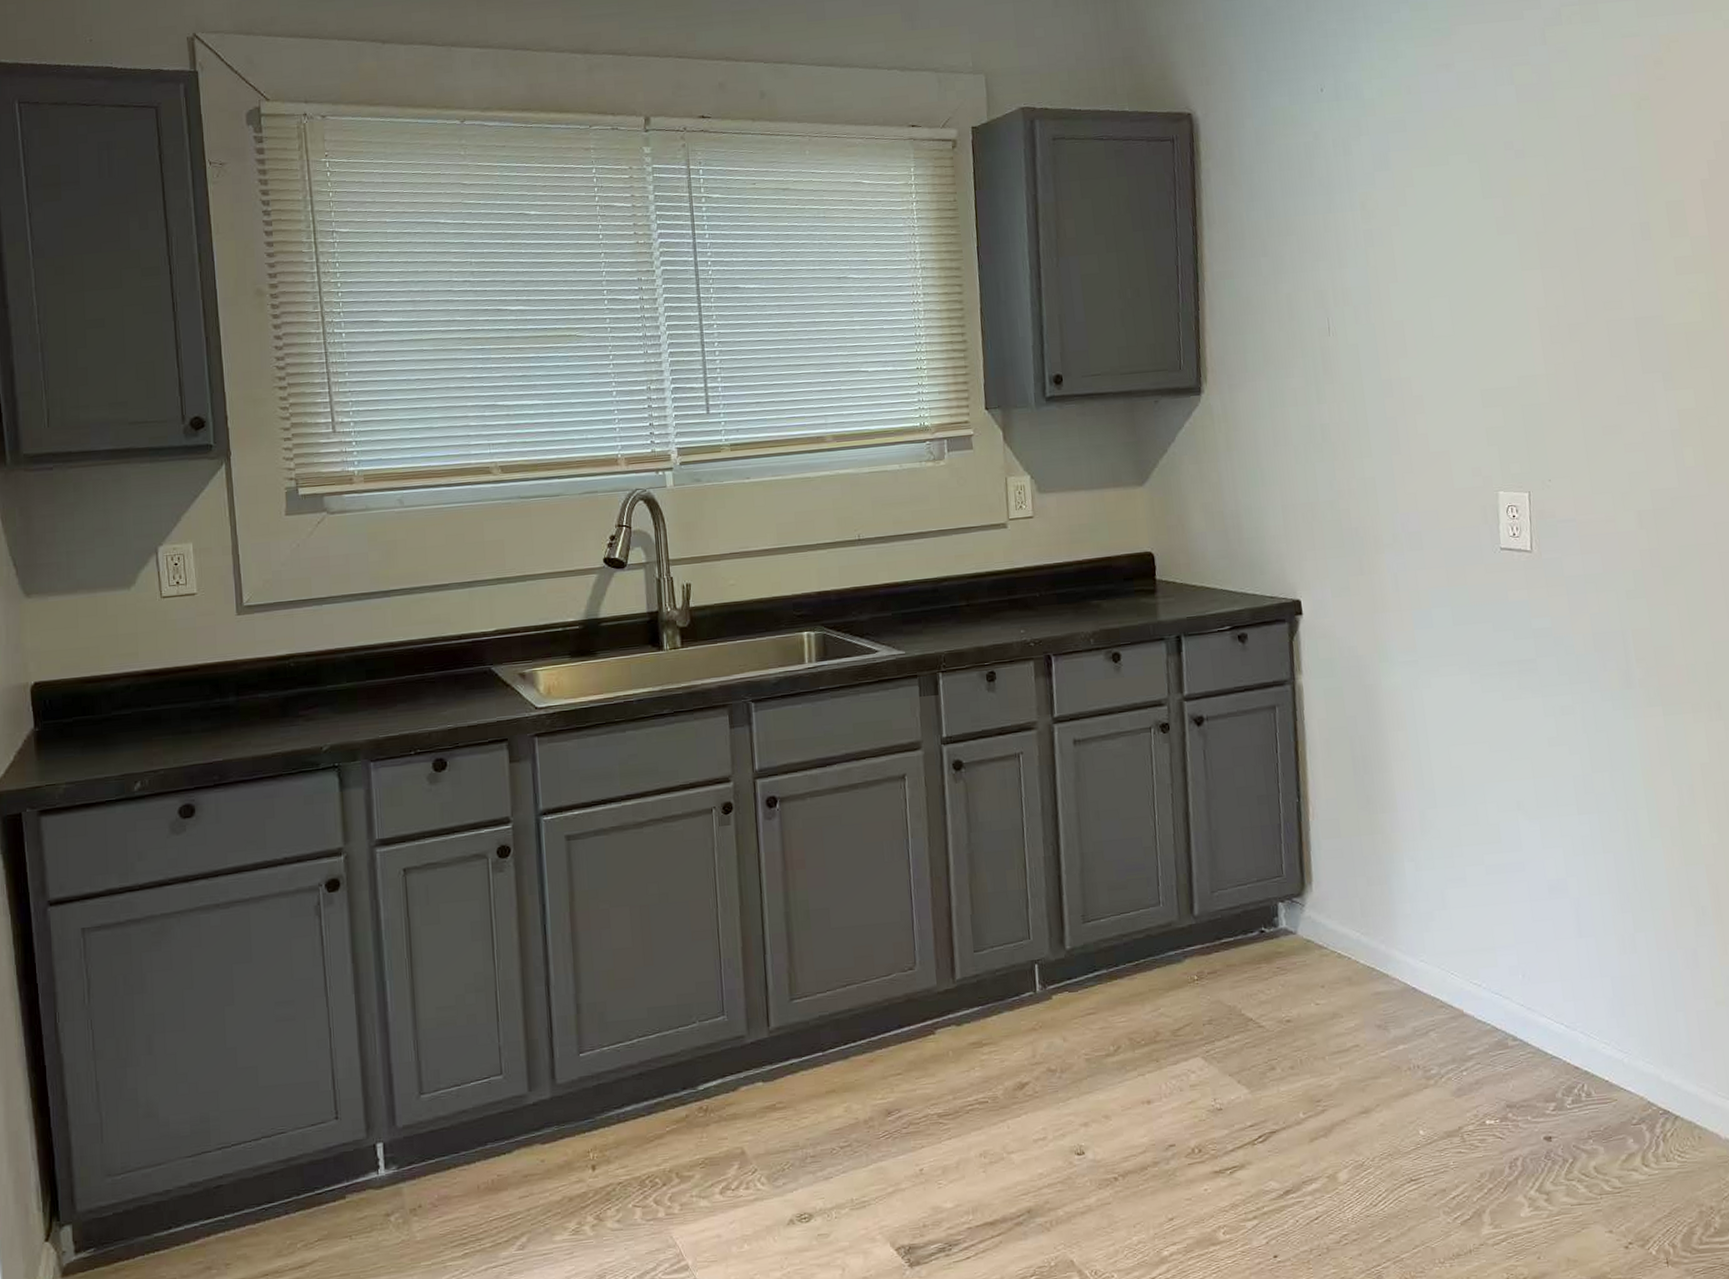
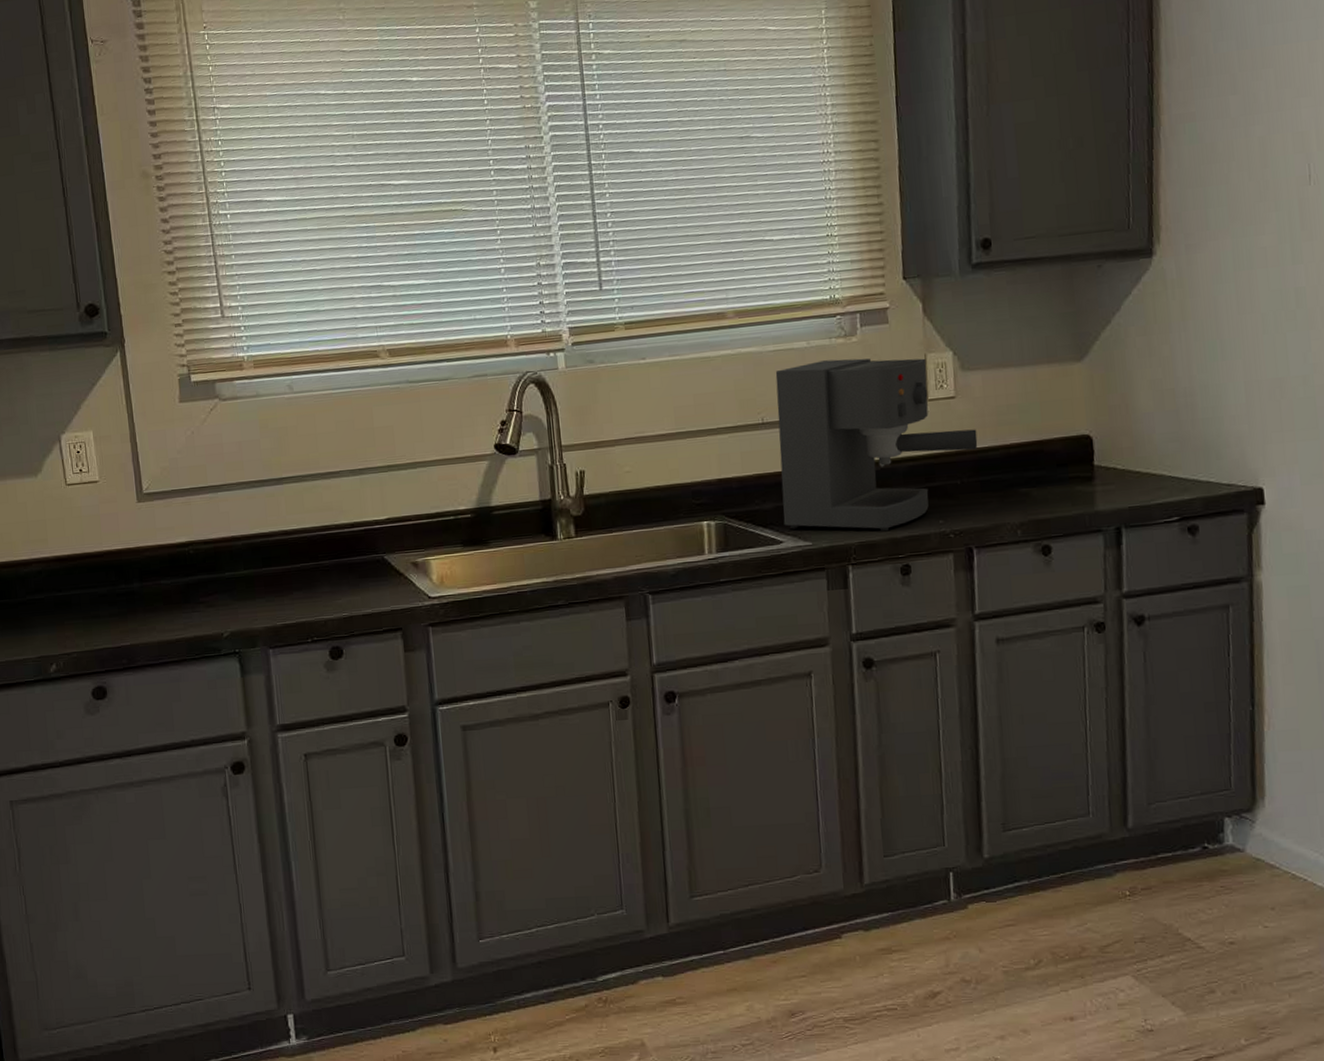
coffee maker: none [870,480,1054,641] -> present [775,358,978,532]

